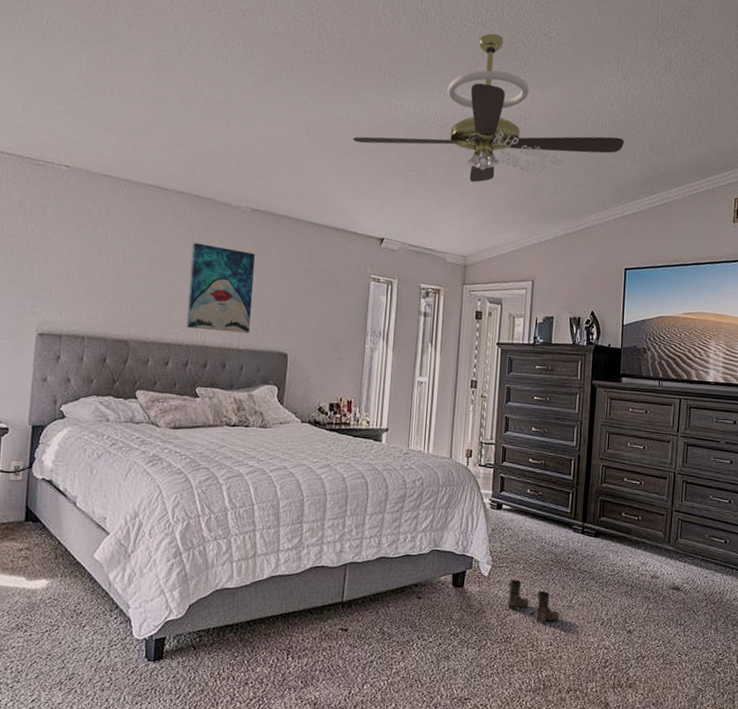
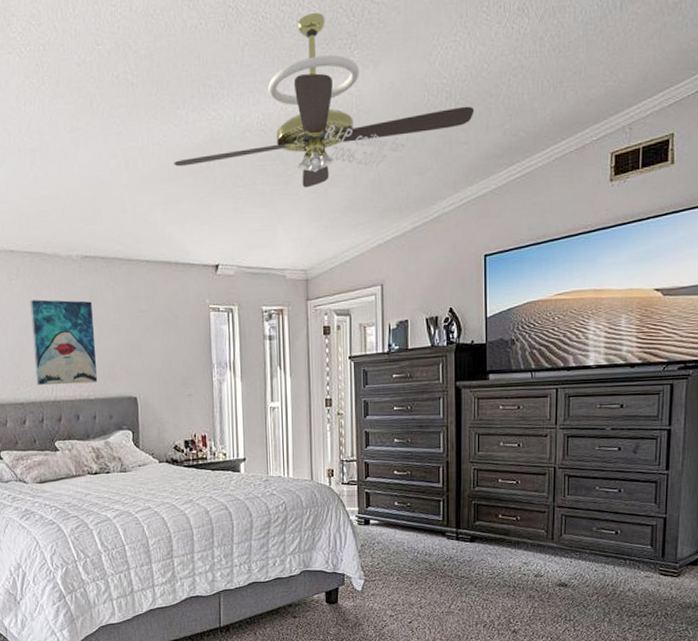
boots: present [507,579,560,623] -> none [384,591,440,631]

